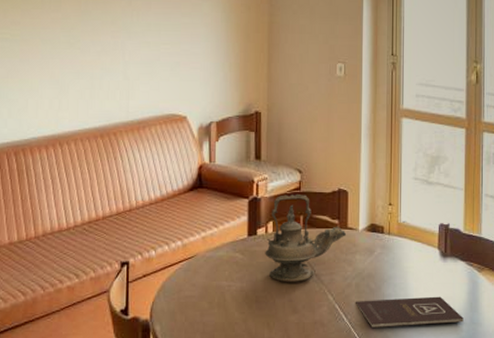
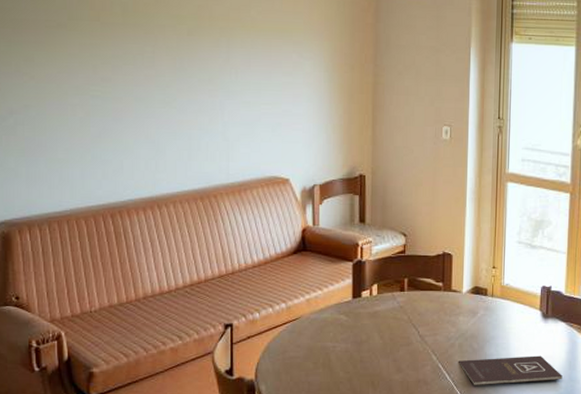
teapot: present [265,194,347,282] -> none [369,258,451,343]

